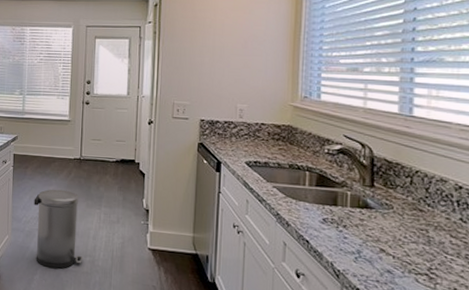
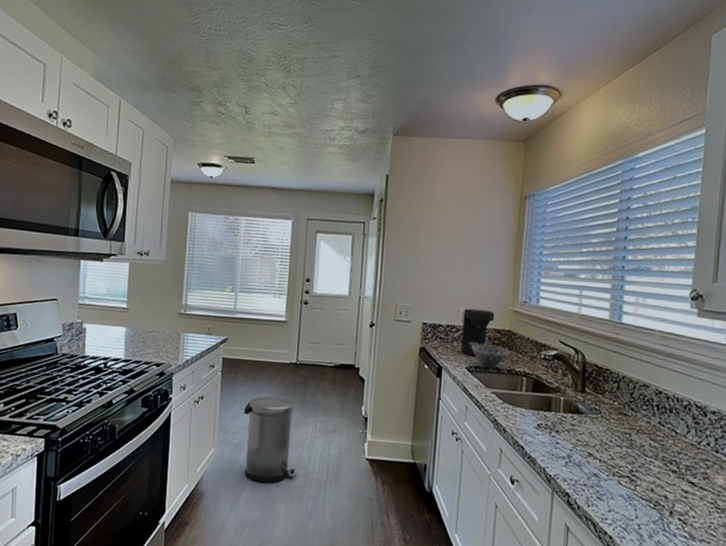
coffee maker: none [239,105,274,151] -> present [461,308,495,356]
bowl: none [250,139,291,162] -> present [471,344,510,367]

